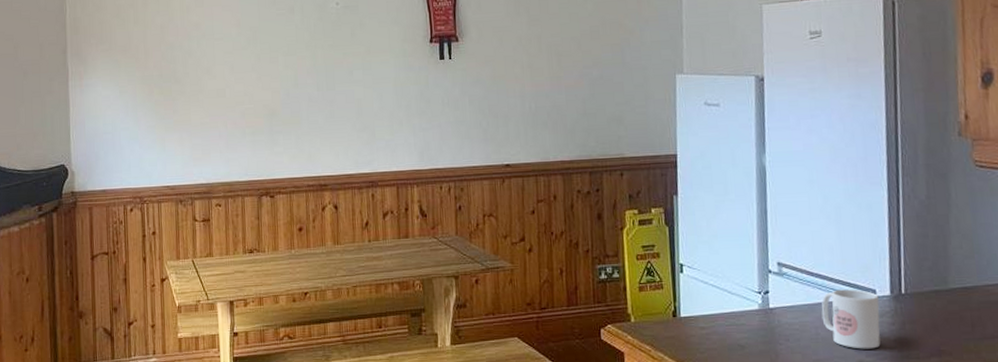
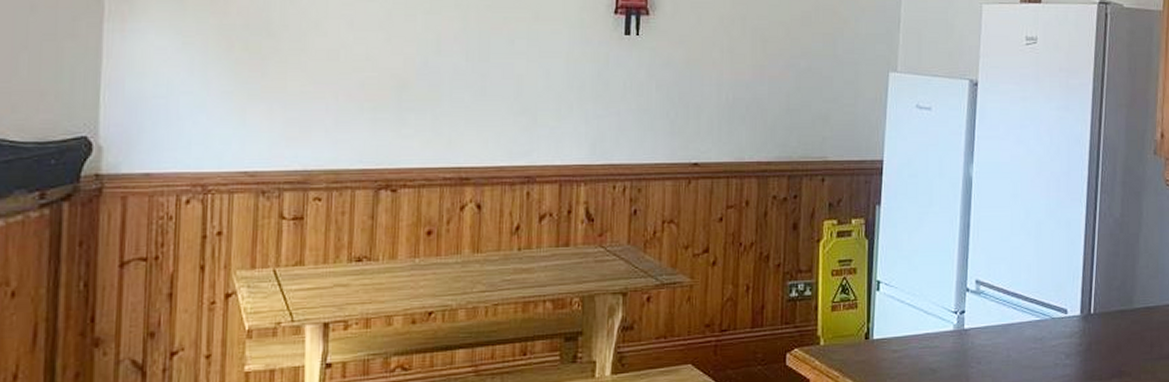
mug: present [821,289,881,349] -> none [1014,308,1069,372]

